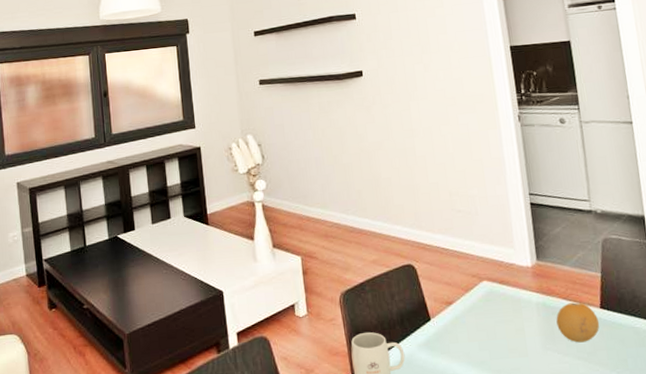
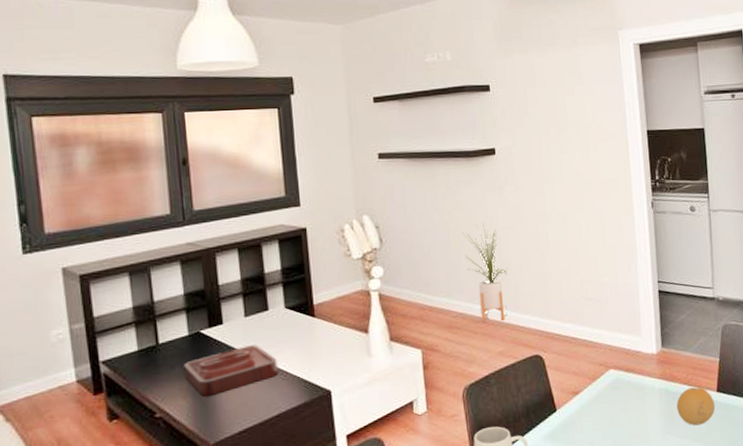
decorative tray: none [105,248,179,293] -> present [184,344,278,397]
house plant: none [335,139,379,232] -> present [462,223,507,322]

